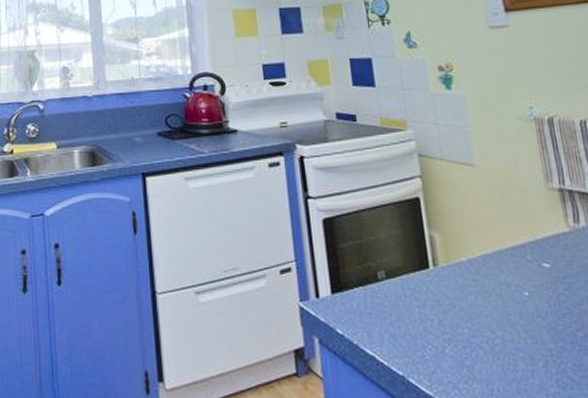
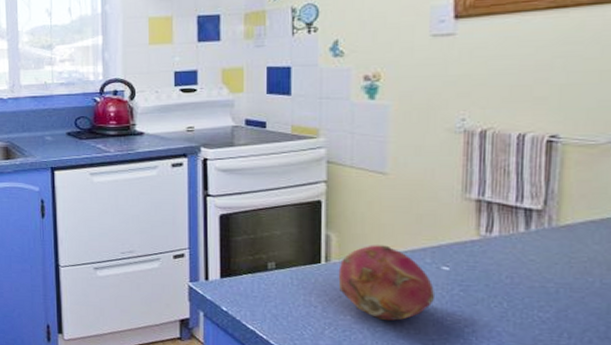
fruit: none [447,243,543,331] -> present [338,245,434,321]

